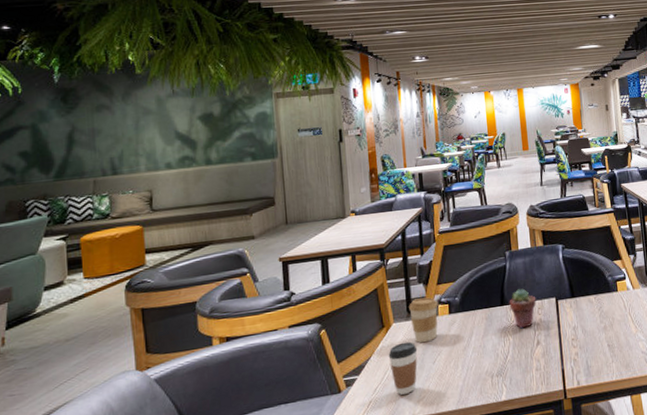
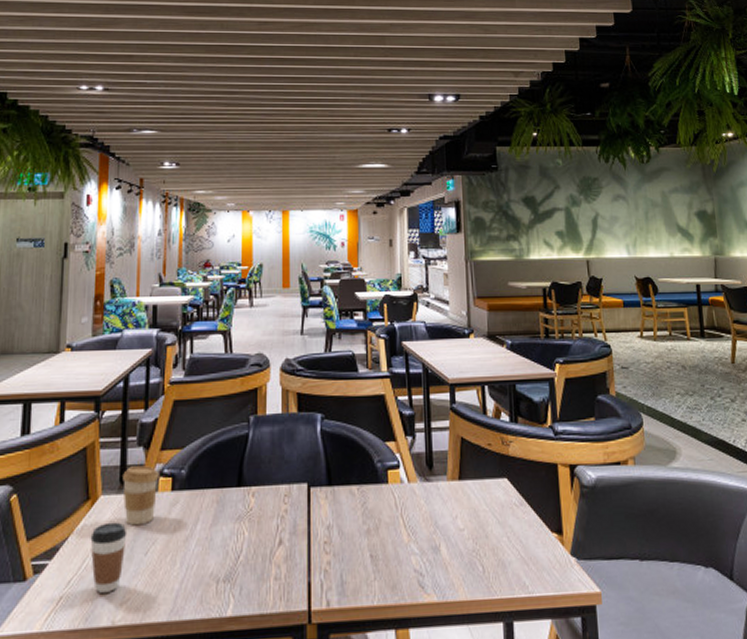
potted succulent: present [509,288,537,329] -> none [248,466,283,521]

